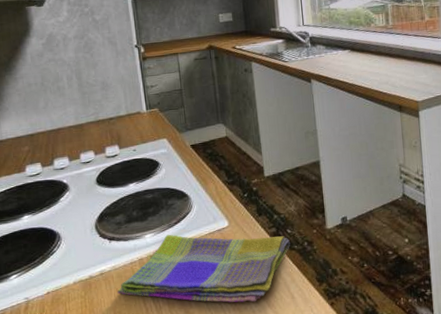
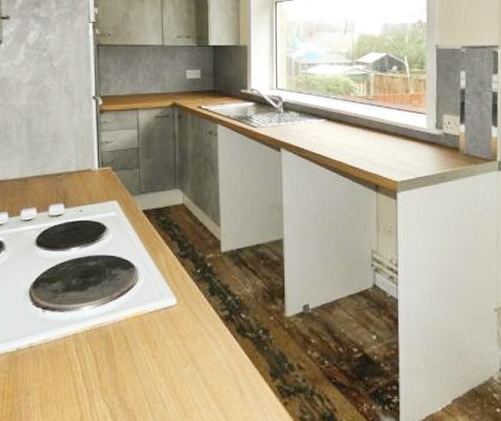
dish towel: present [117,234,291,303] -> none [46,308,244,394]

